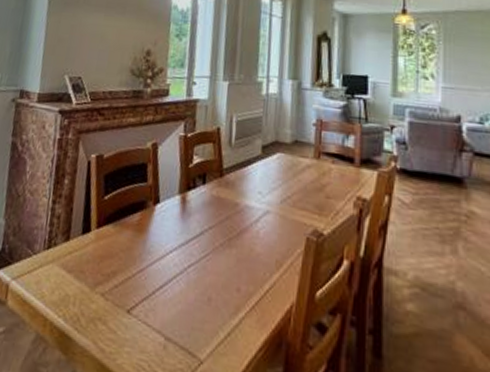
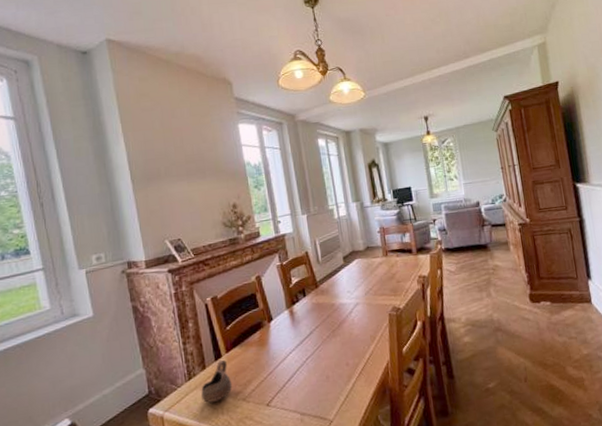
cup: none [55,235,95,287] -> present [201,359,233,403]

